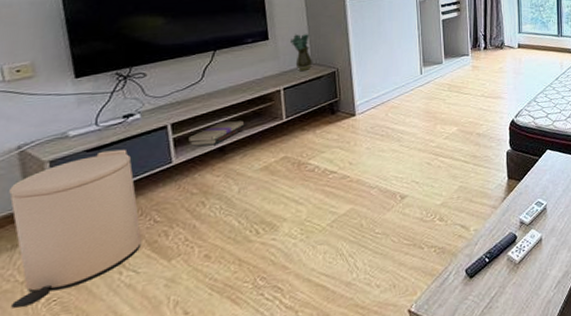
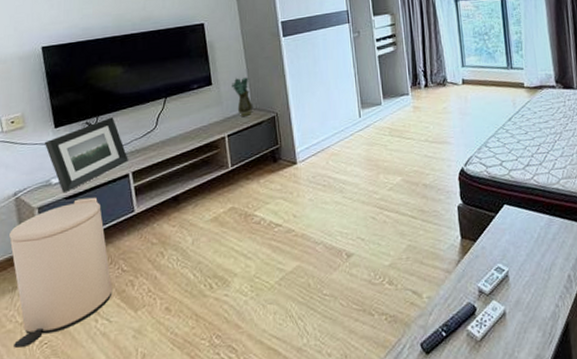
picture frame: none [60,68,167,145] -> present [44,117,128,192]
books: present [188,120,246,147] -> none [147,169,196,196]

